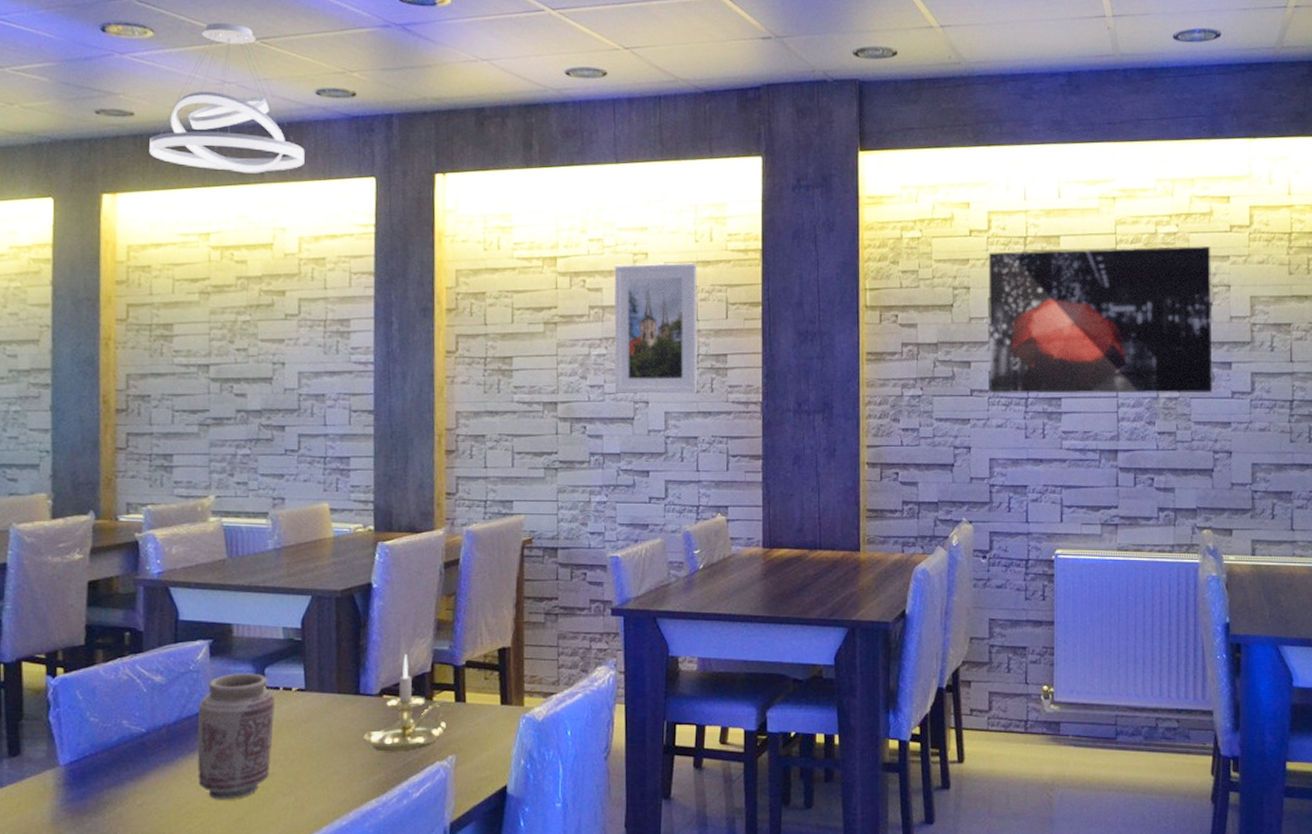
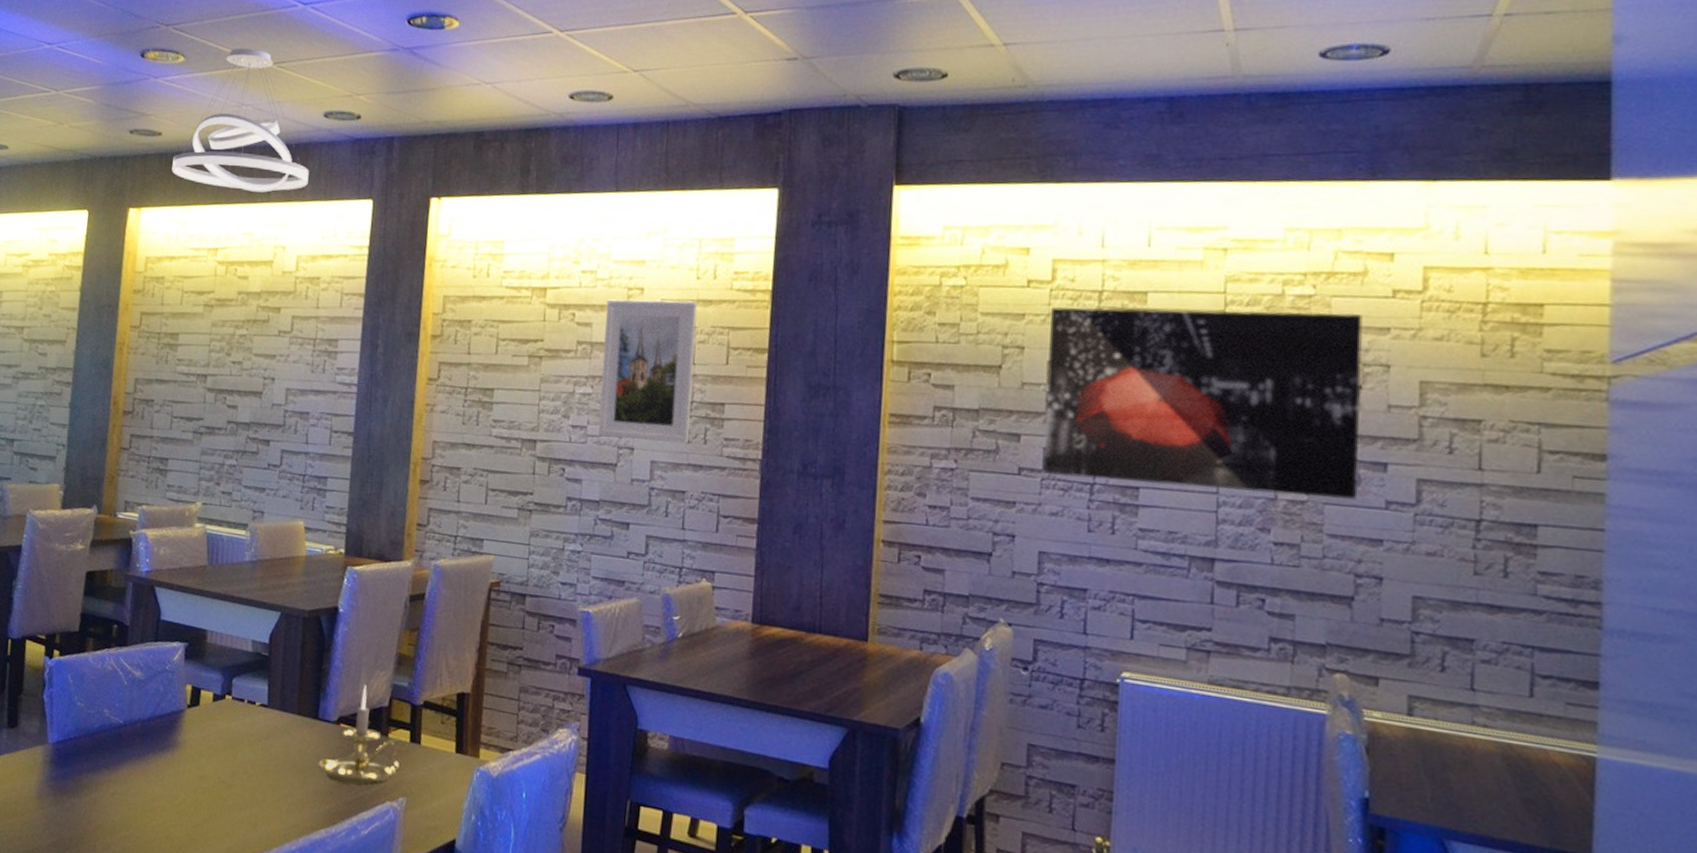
vase: present [197,673,275,800] -> none [164,679,239,805]

